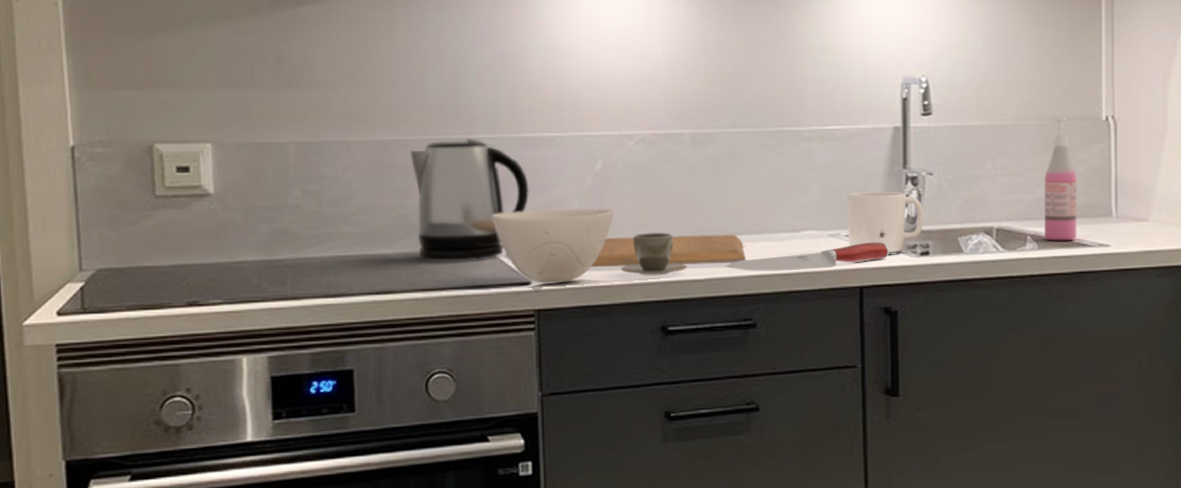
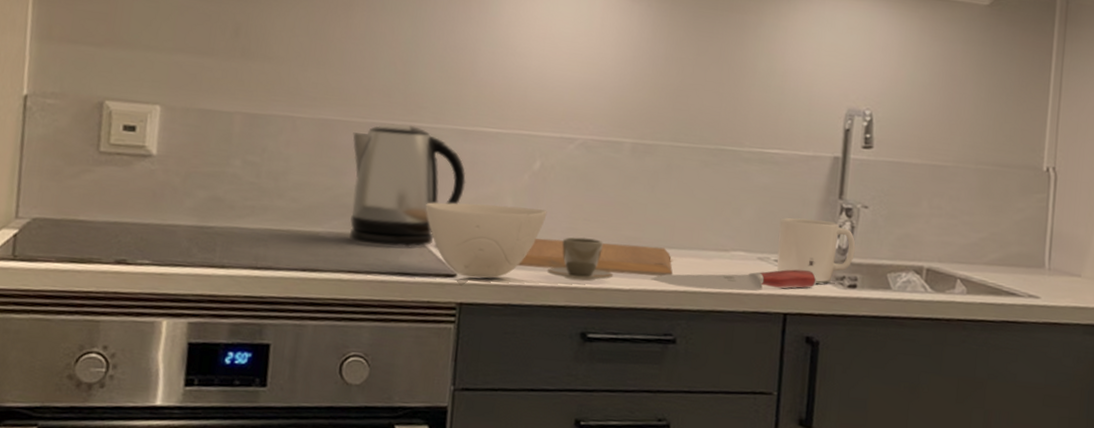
soap dispenser: present [1043,116,1077,241] -> none [974,163,1013,289]

